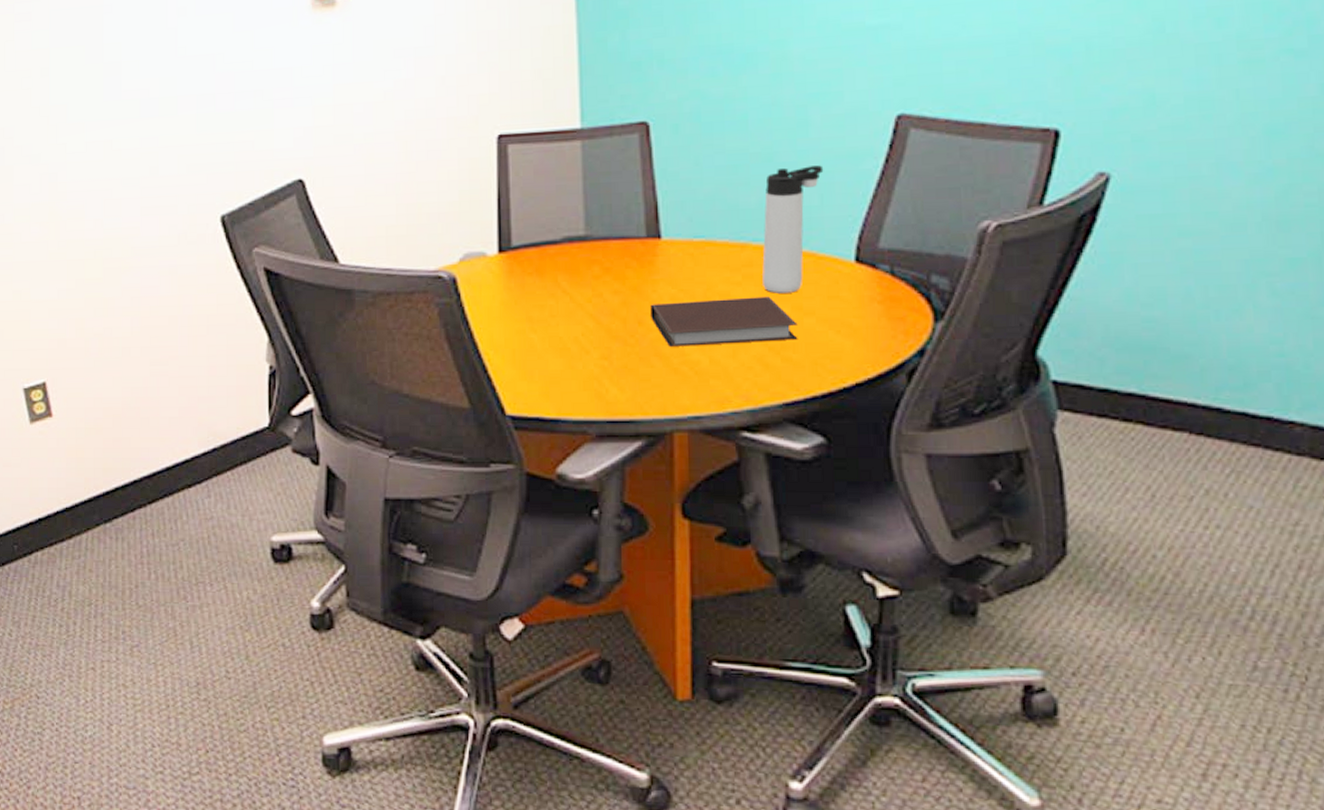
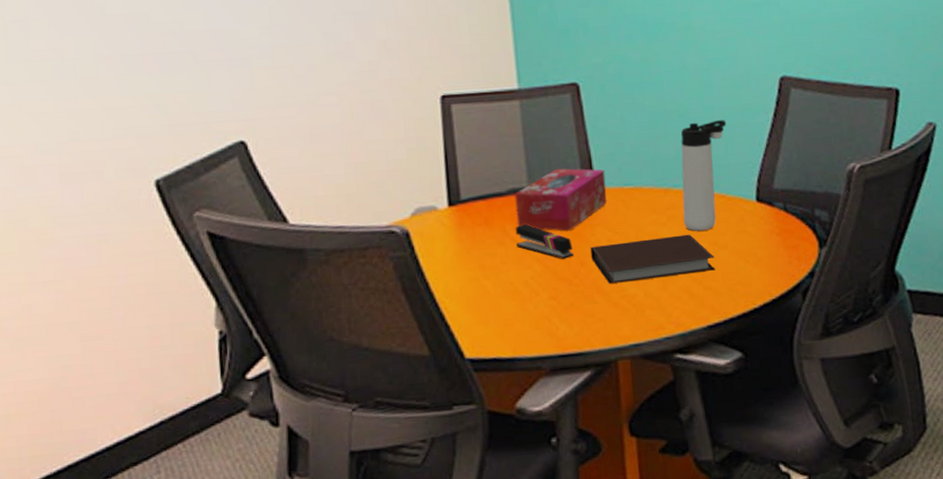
stapler: none [568,276,631,316] -> present [515,224,573,259]
tissue box: none [569,216,673,286] -> present [514,168,607,231]

